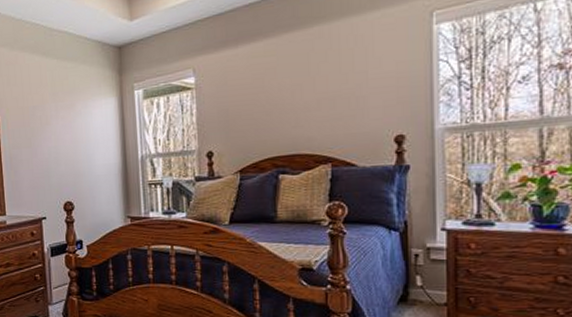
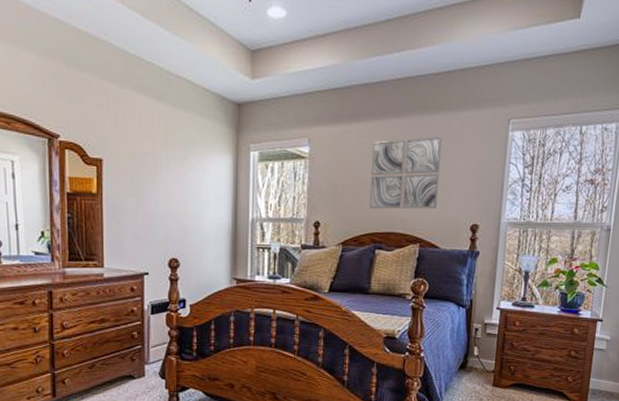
wall art: none [264,43,350,132] -> present [369,136,443,210]

